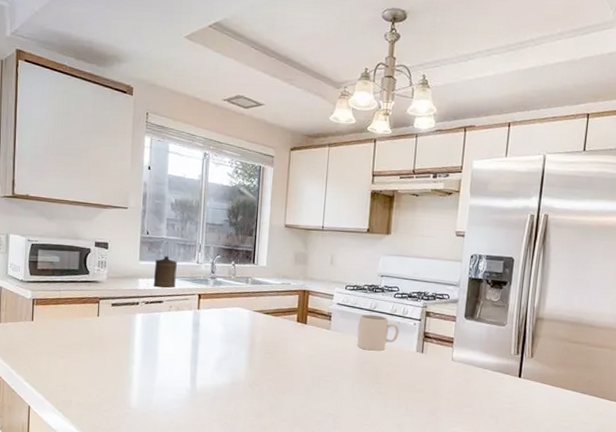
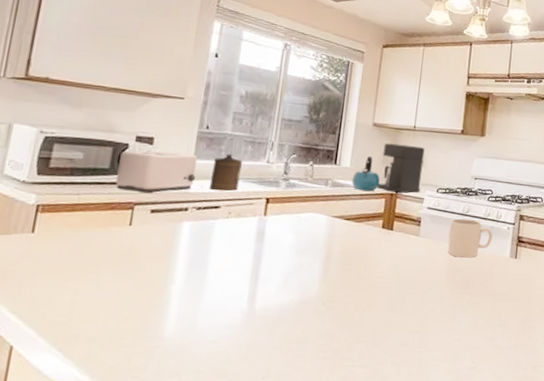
toaster: none [84,254,143,289] -> present [115,150,198,193]
kettle: none [268,255,293,289] -> present [351,155,380,192]
coffee maker: none [290,243,333,290] -> present [376,143,425,193]

